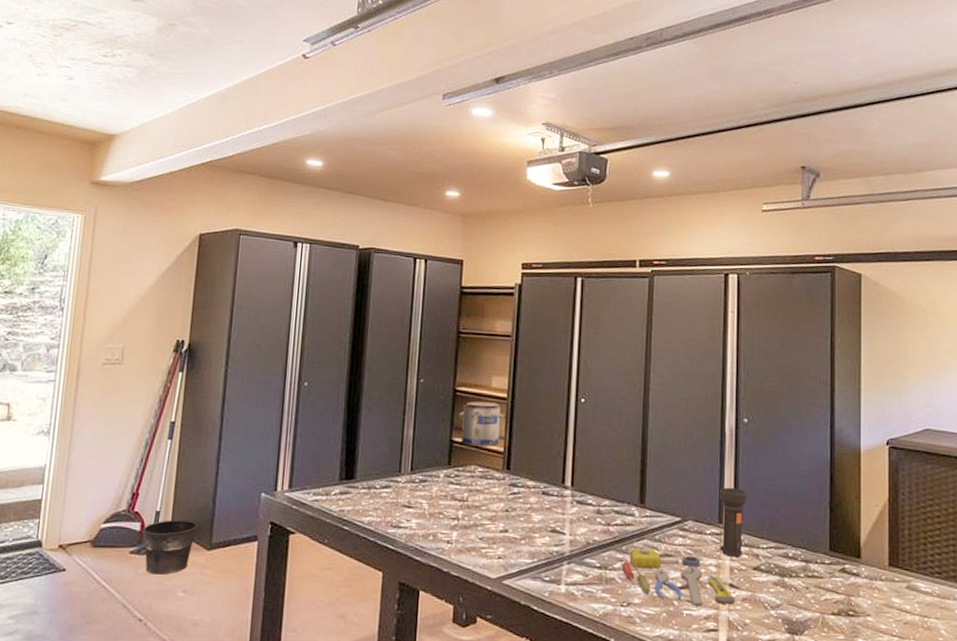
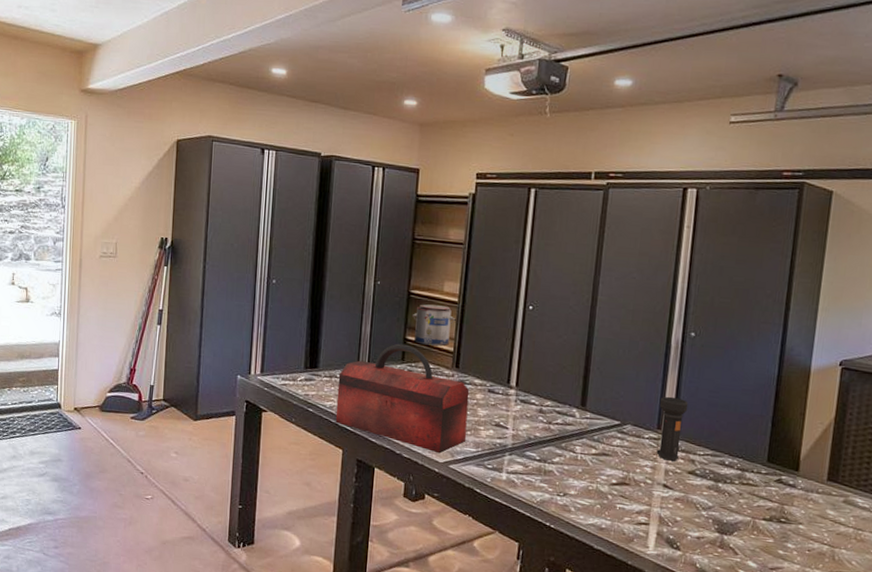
bucket: present [136,519,198,575] -> none [136,393,185,438]
toolbox: none [374,446,522,568] -> present [335,343,470,454]
tool set: present [622,547,736,606] -> none [560,445,668,503]

